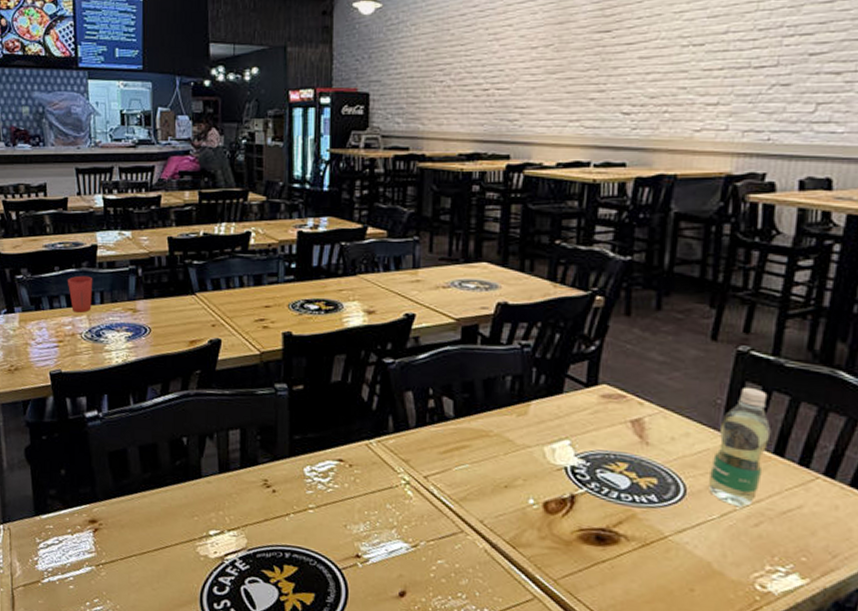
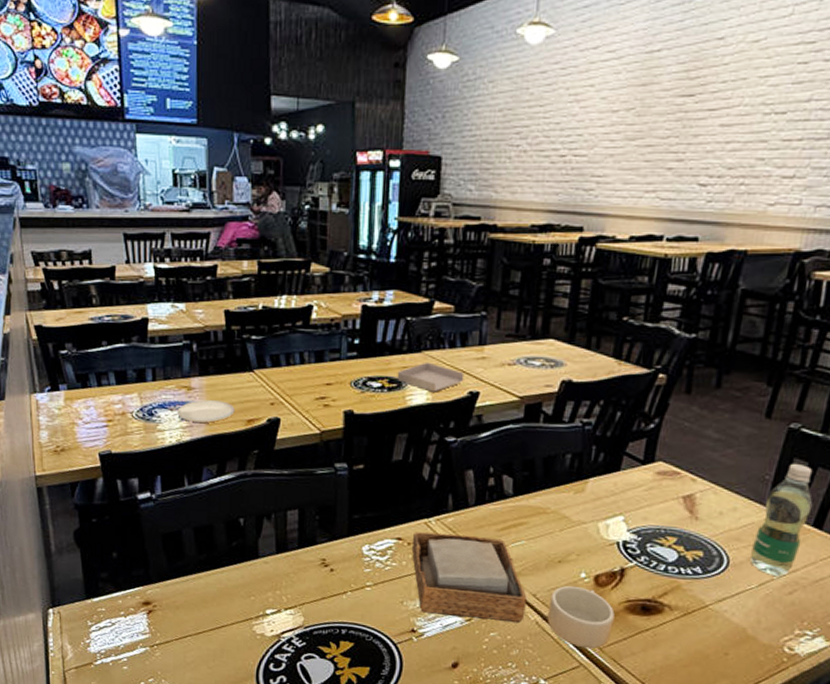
cup: present [68,275,93,314] -> none [117,351,144,392]
plate: none [123,321,178,344] -> present [177,400,235,423]
tray: none [333,285,400,314] -> present [397,362,465,392]
napkin holder: none [353,454,474,551] -> present [411,532,527,623]
mug: none [496,512,568,581] -> present [547,585,615,649]

